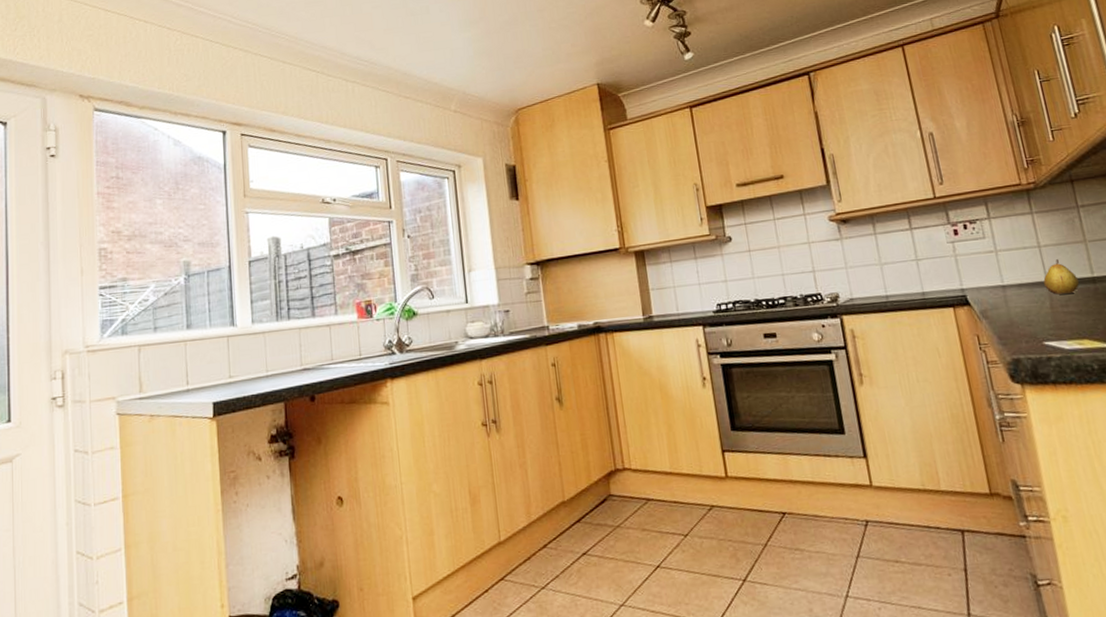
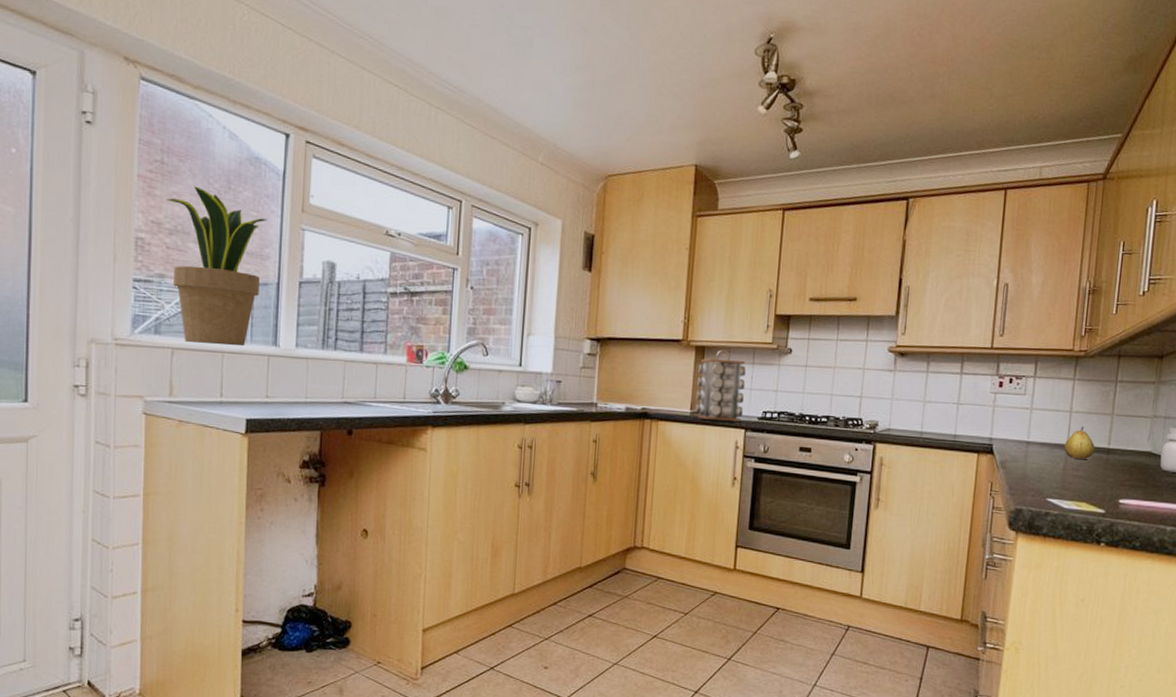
potted plant: none [123,192,214,338] -> present [166,186,268,347]
spice rack: none [641,250,698,324] -> present [695,349,746,422]

